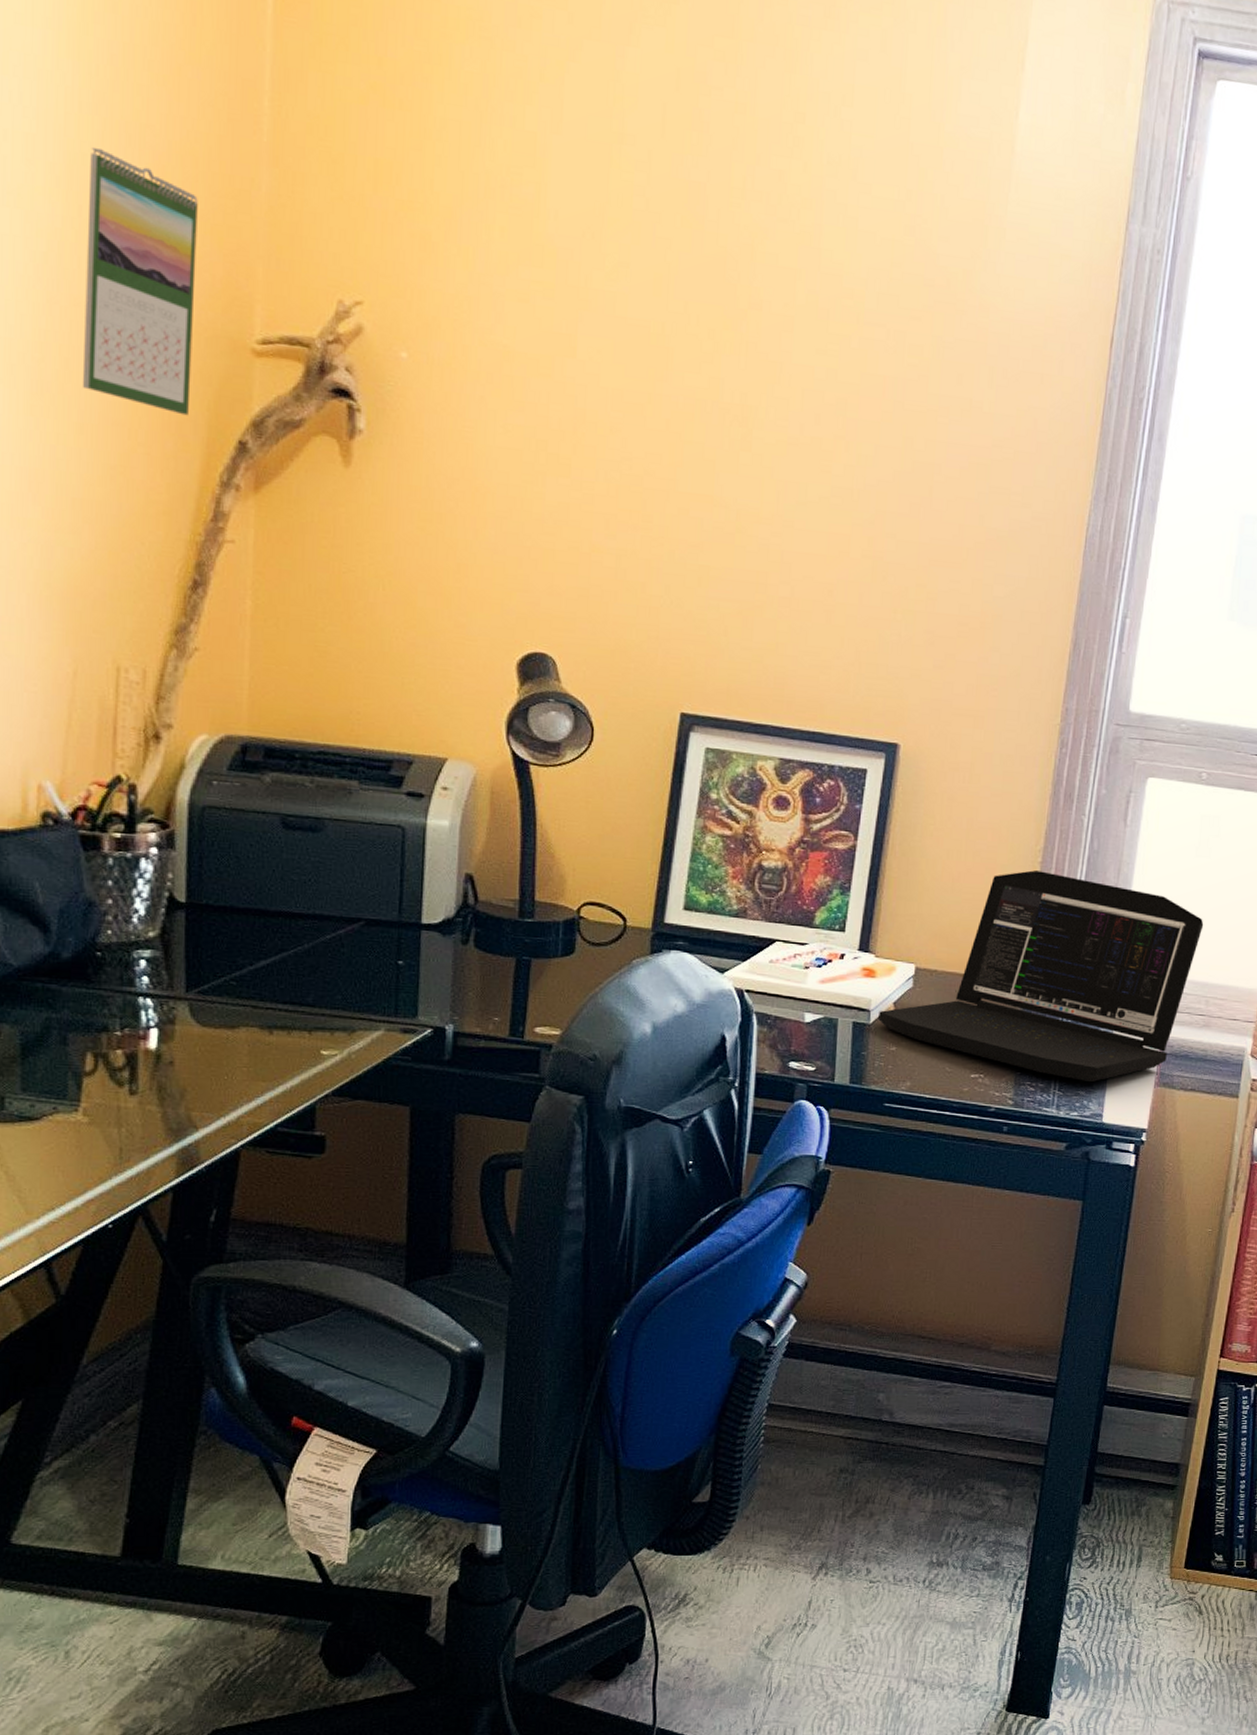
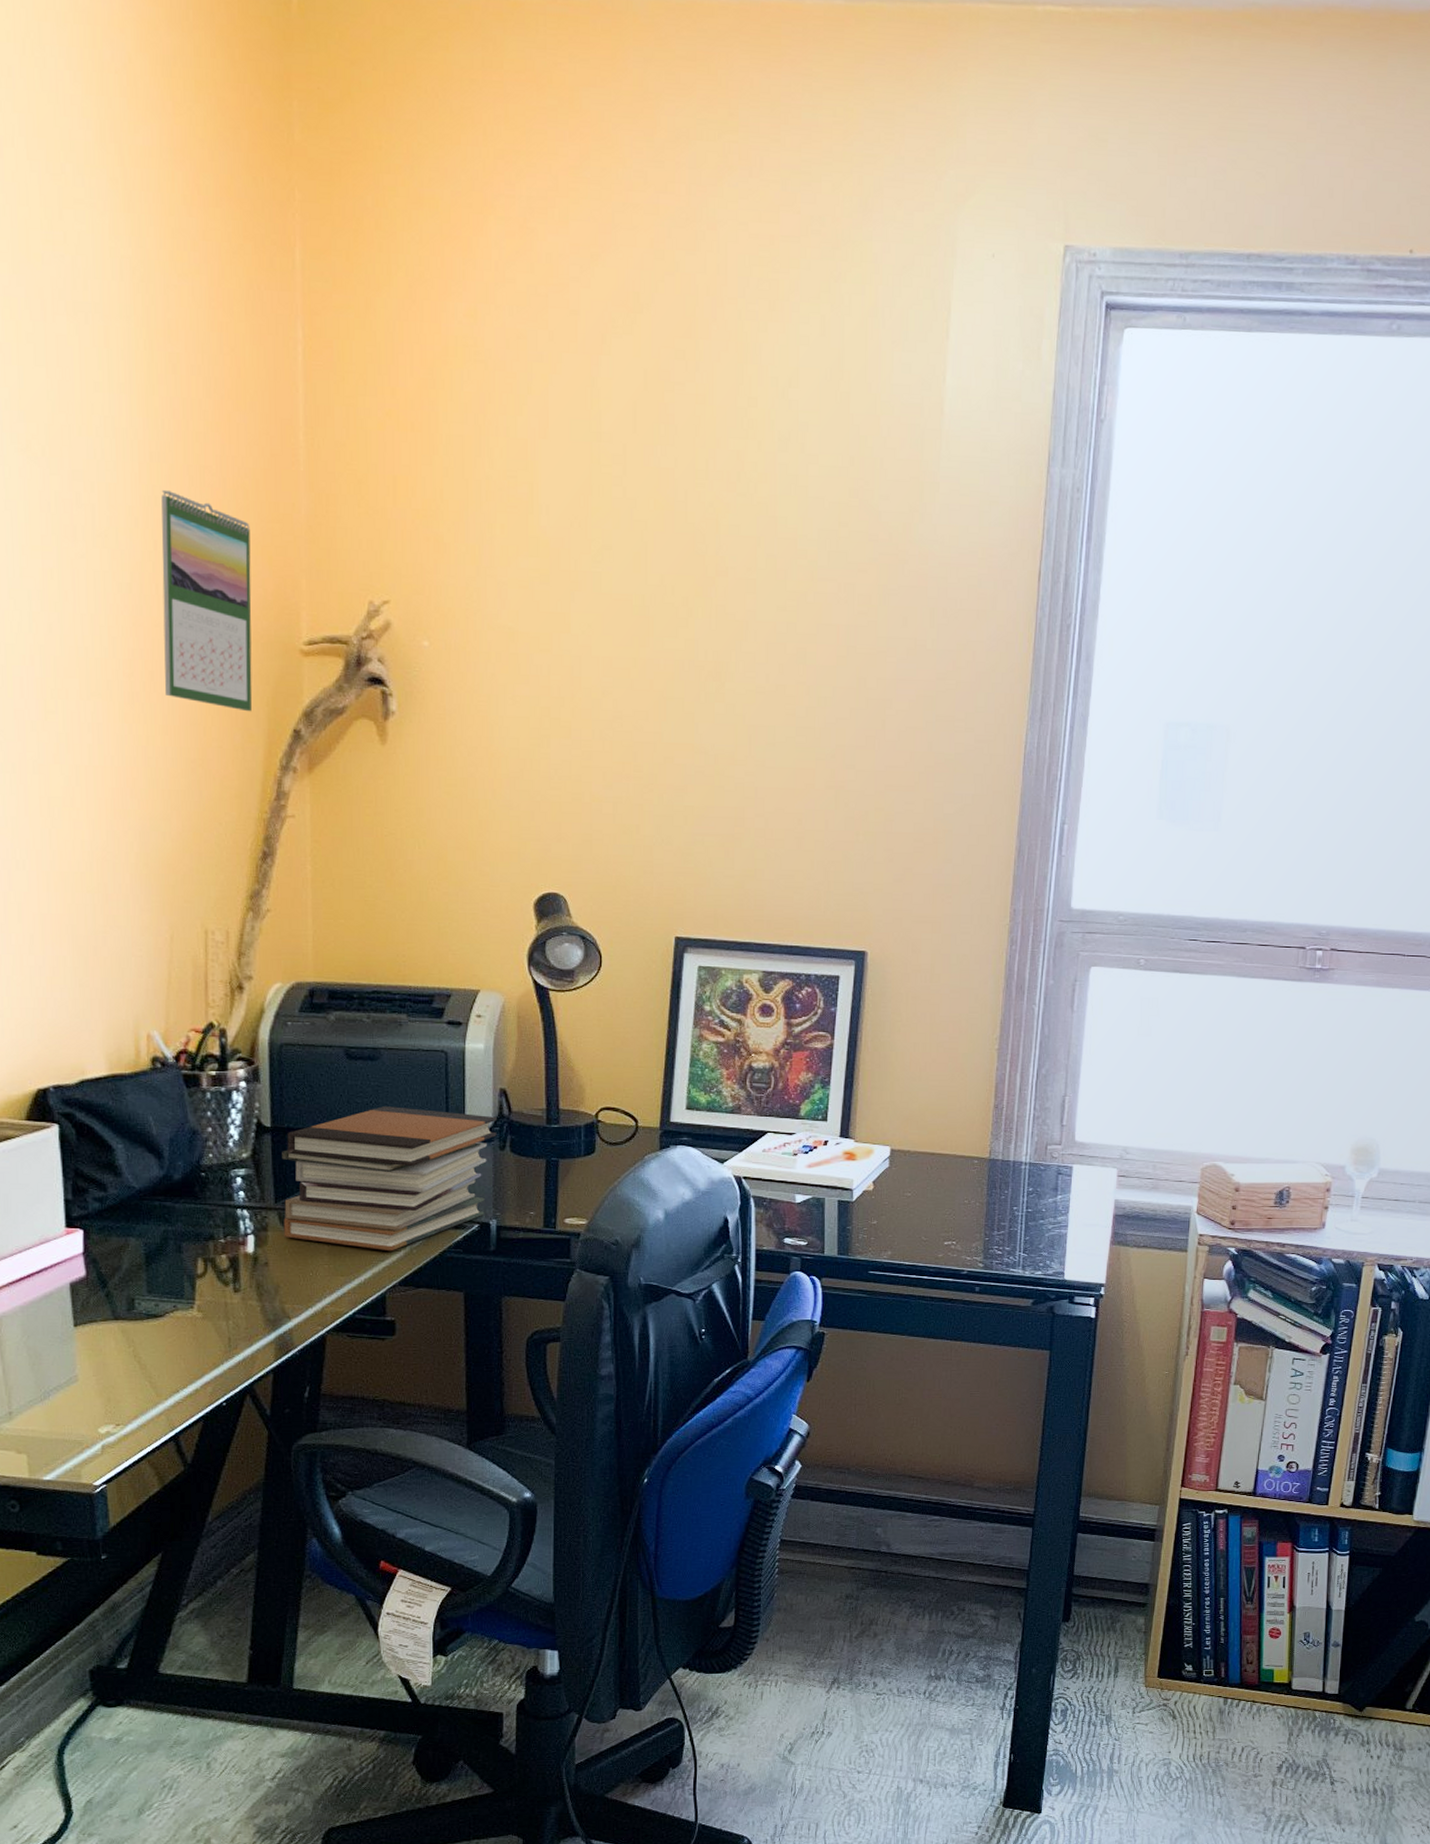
book stack: none [195,886,460,1056] -> present [282,1106,497,1252]
laptop: present [878,870,1204,1083] -> none [860,1057,1148,1244]

